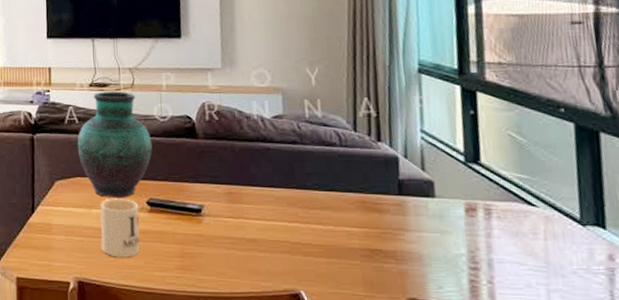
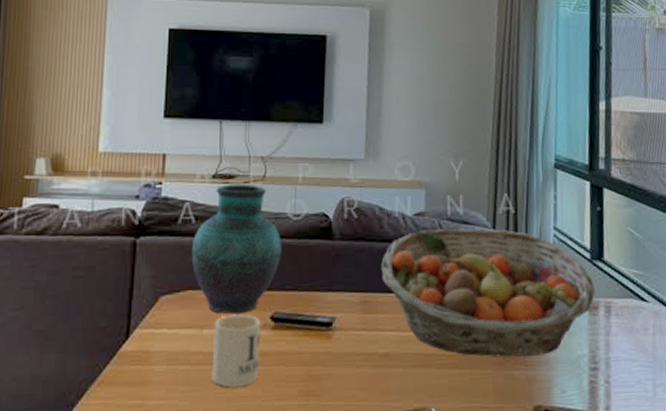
fruit basket: none [243,130,473,251] -> present [381,228,596,357]

